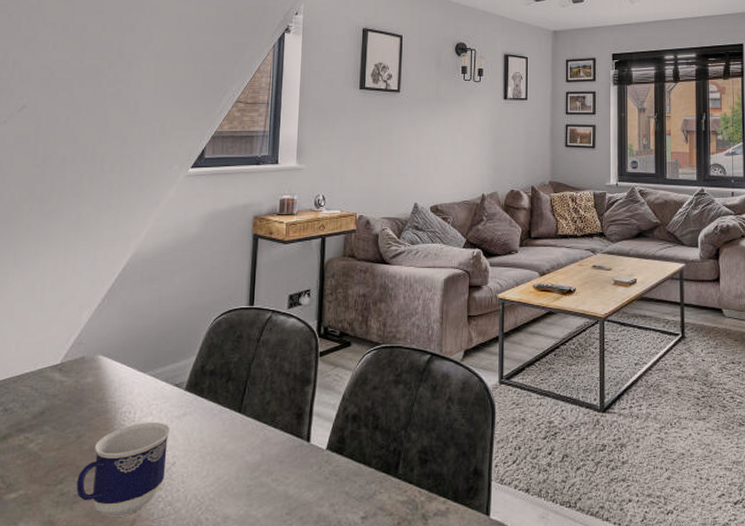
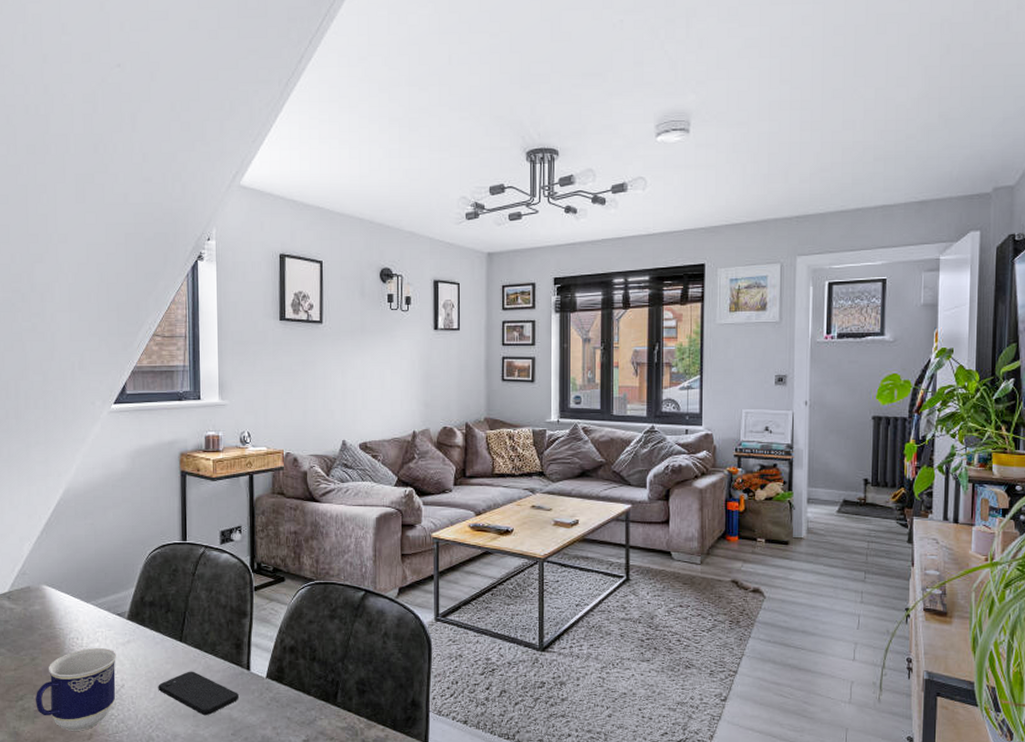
smartphone: none [211,444,296,494] -> present [158,671,239,716]

